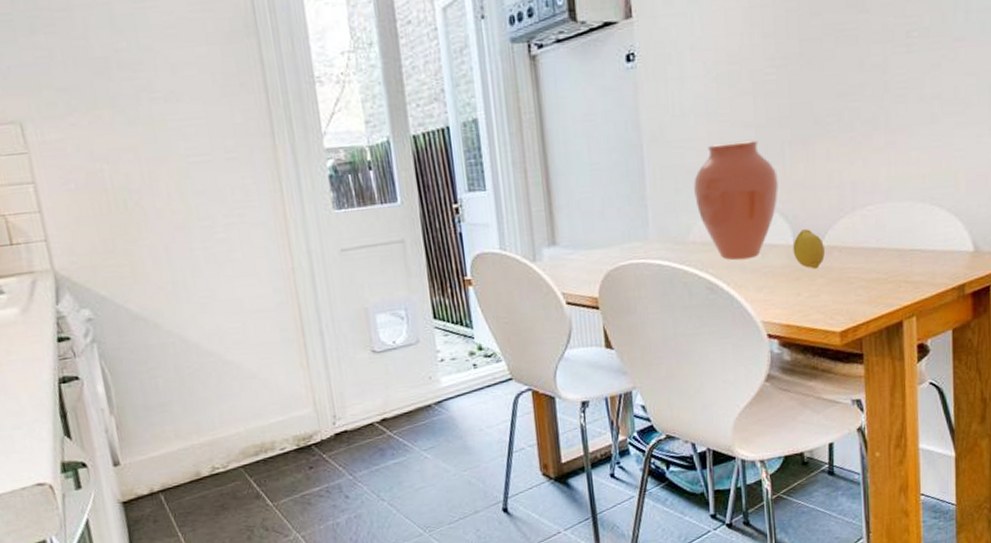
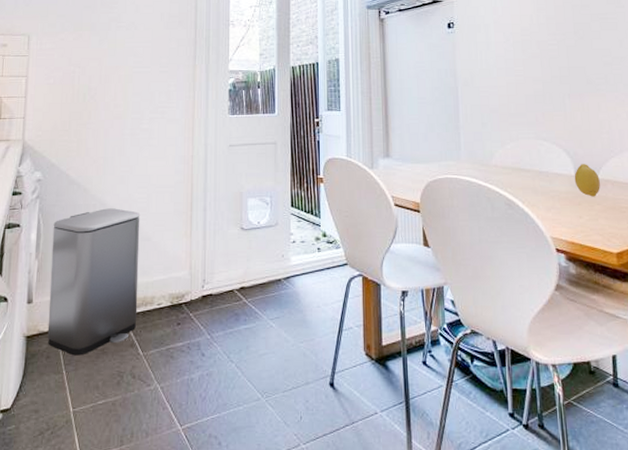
pedal bin: none [123,343,258,516] -> present [47,208,140,356]
vase: present [694,140,779,261] -> none [496,92,562,184]

